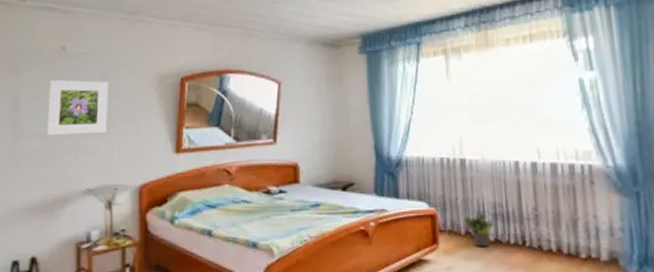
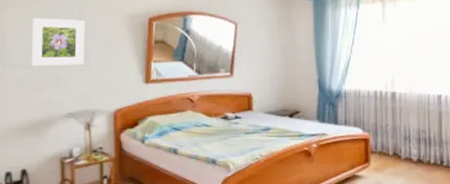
potted plant: present [463,212,494,247] -> none [392,137,418,166]

